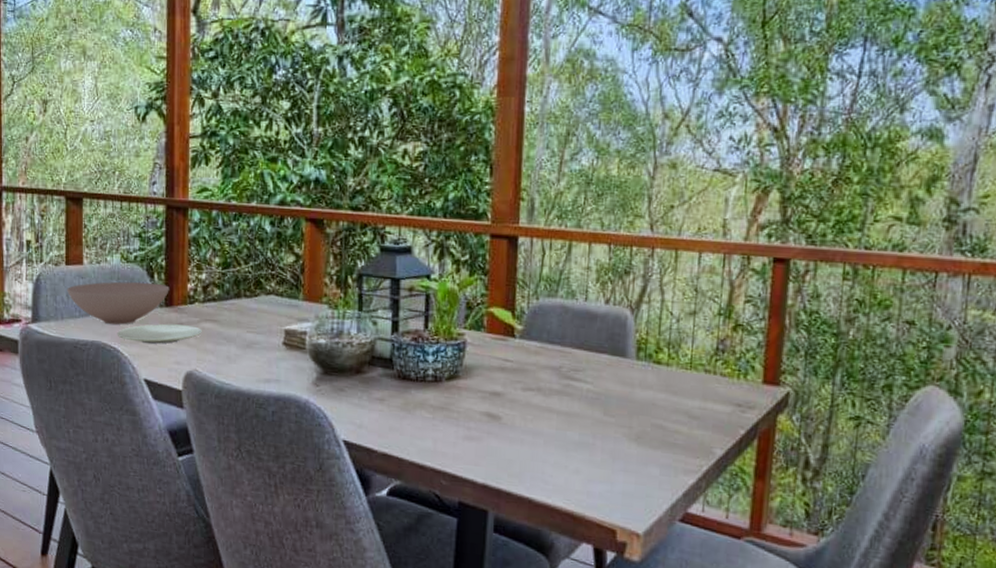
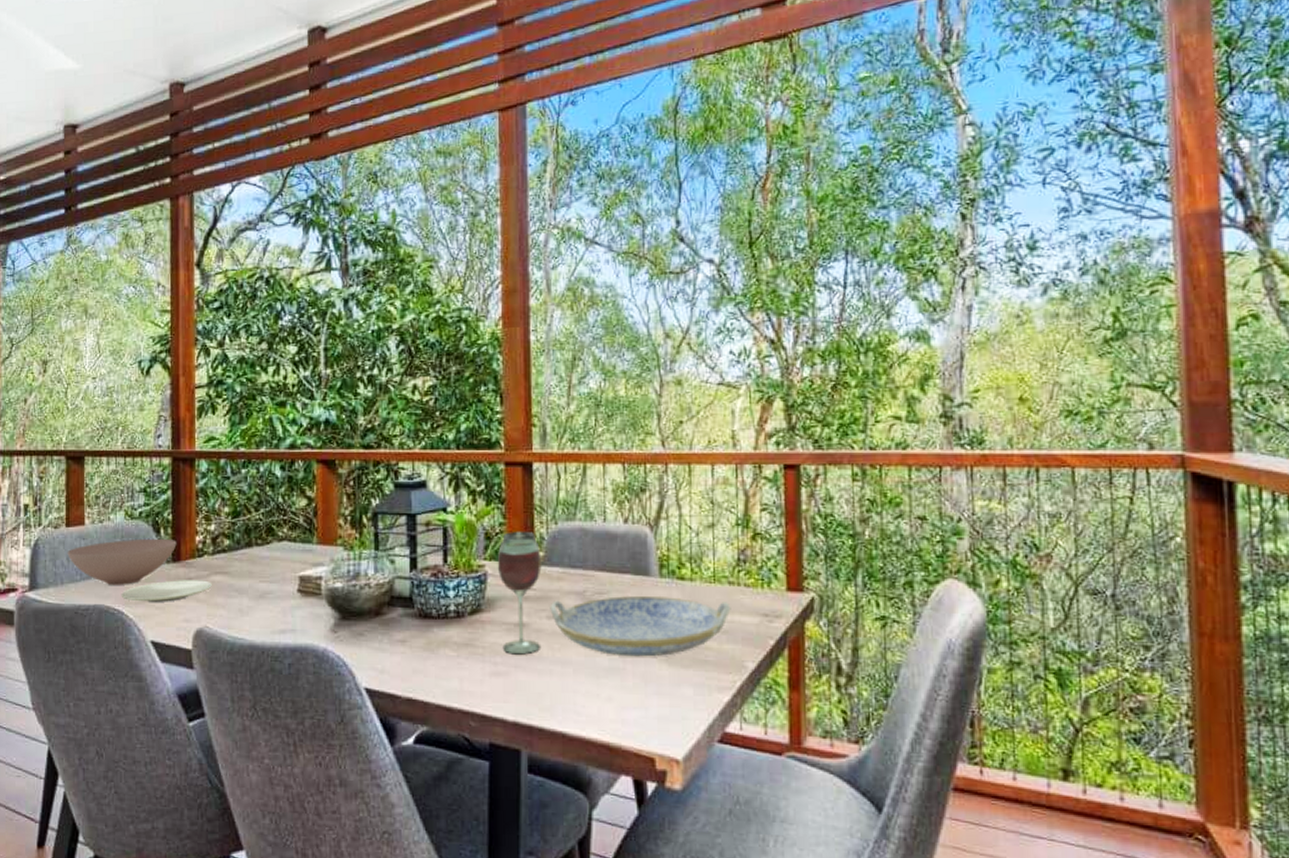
wineglass: none [476,303,521,422] -> present [497,532,542,655]
serving tray: none [525,373,705,435] -> present [550,596,731,657]

